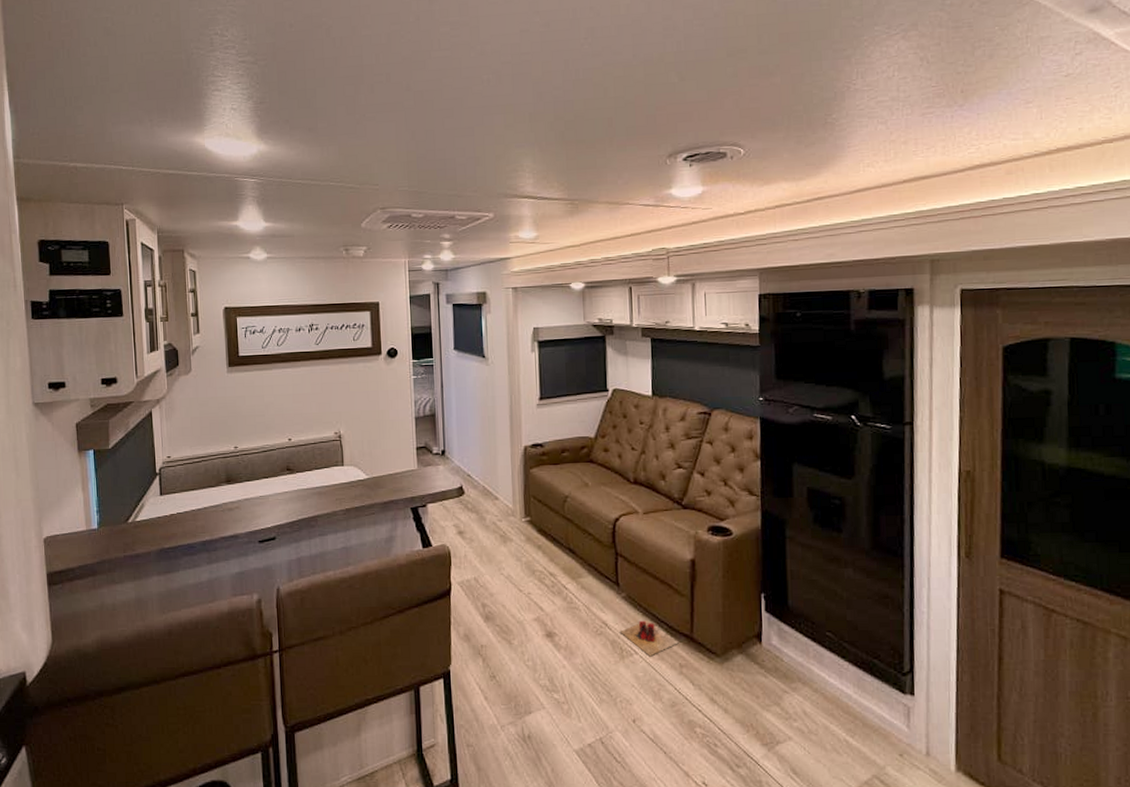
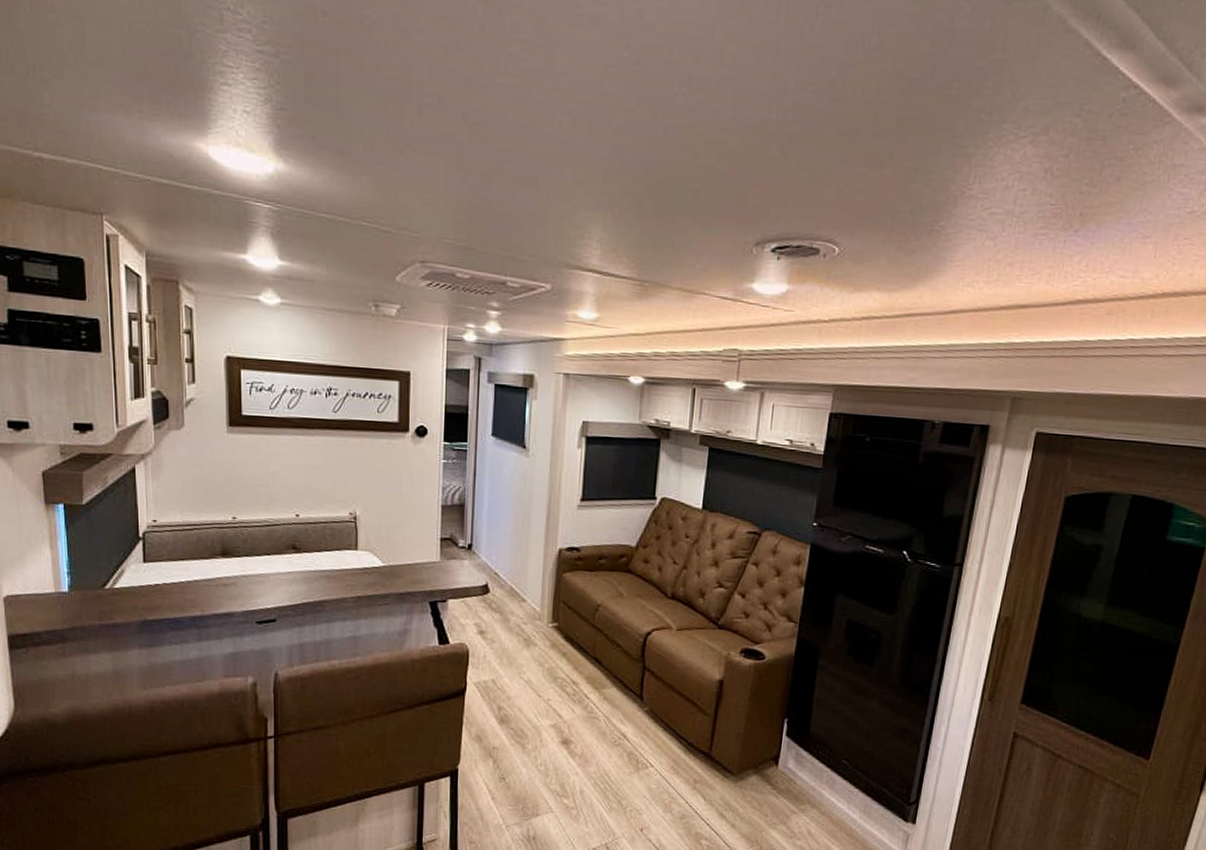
slippers: present [619,620,679,657] -> none [637,735,696,771]

